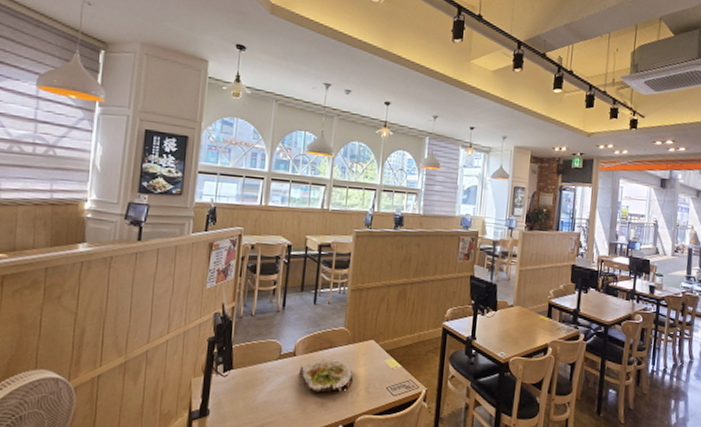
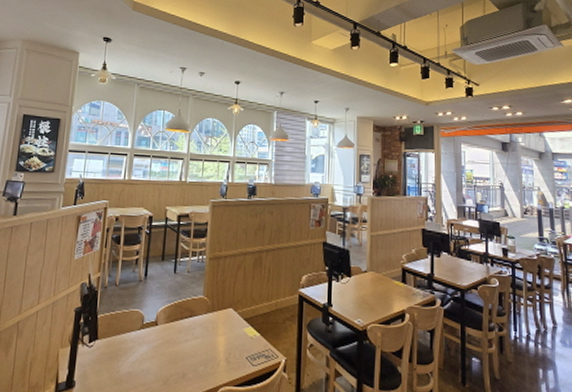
salad plate: present [299,358,353,392] -> none [161,327,213,362]

